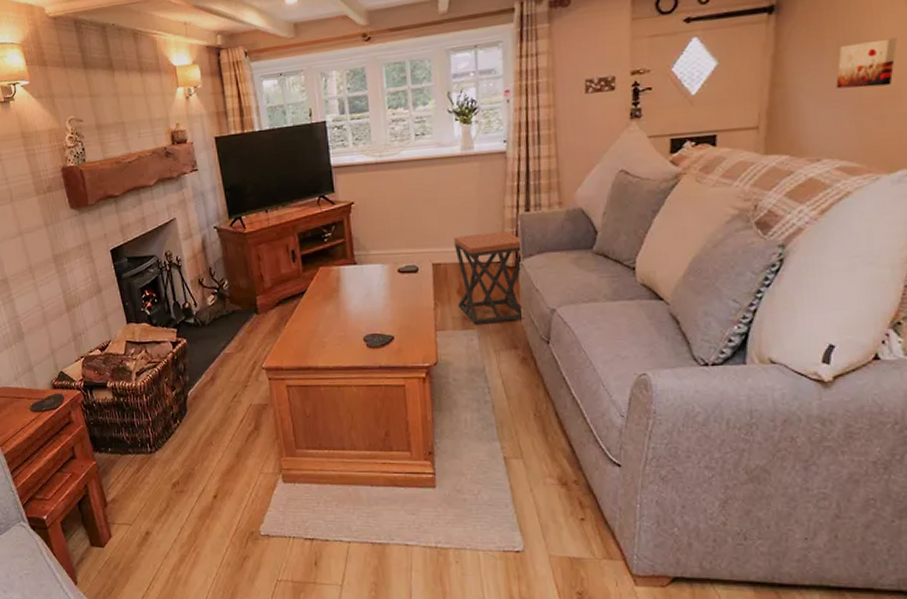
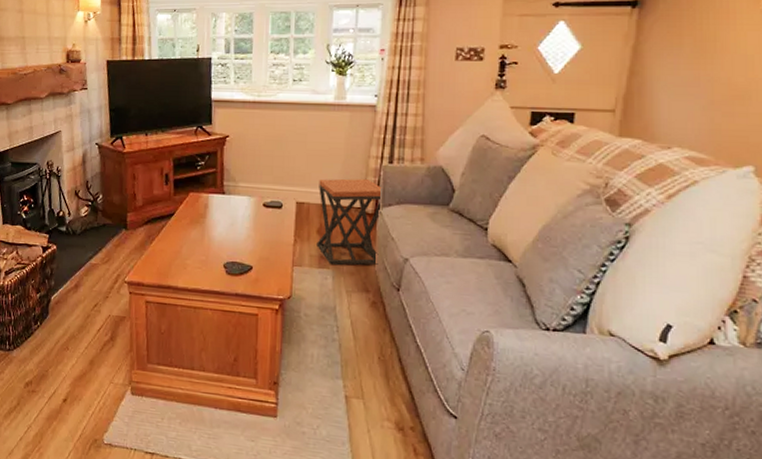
wall art: present [836,38,897,89] -> none [690,43,751,86]

